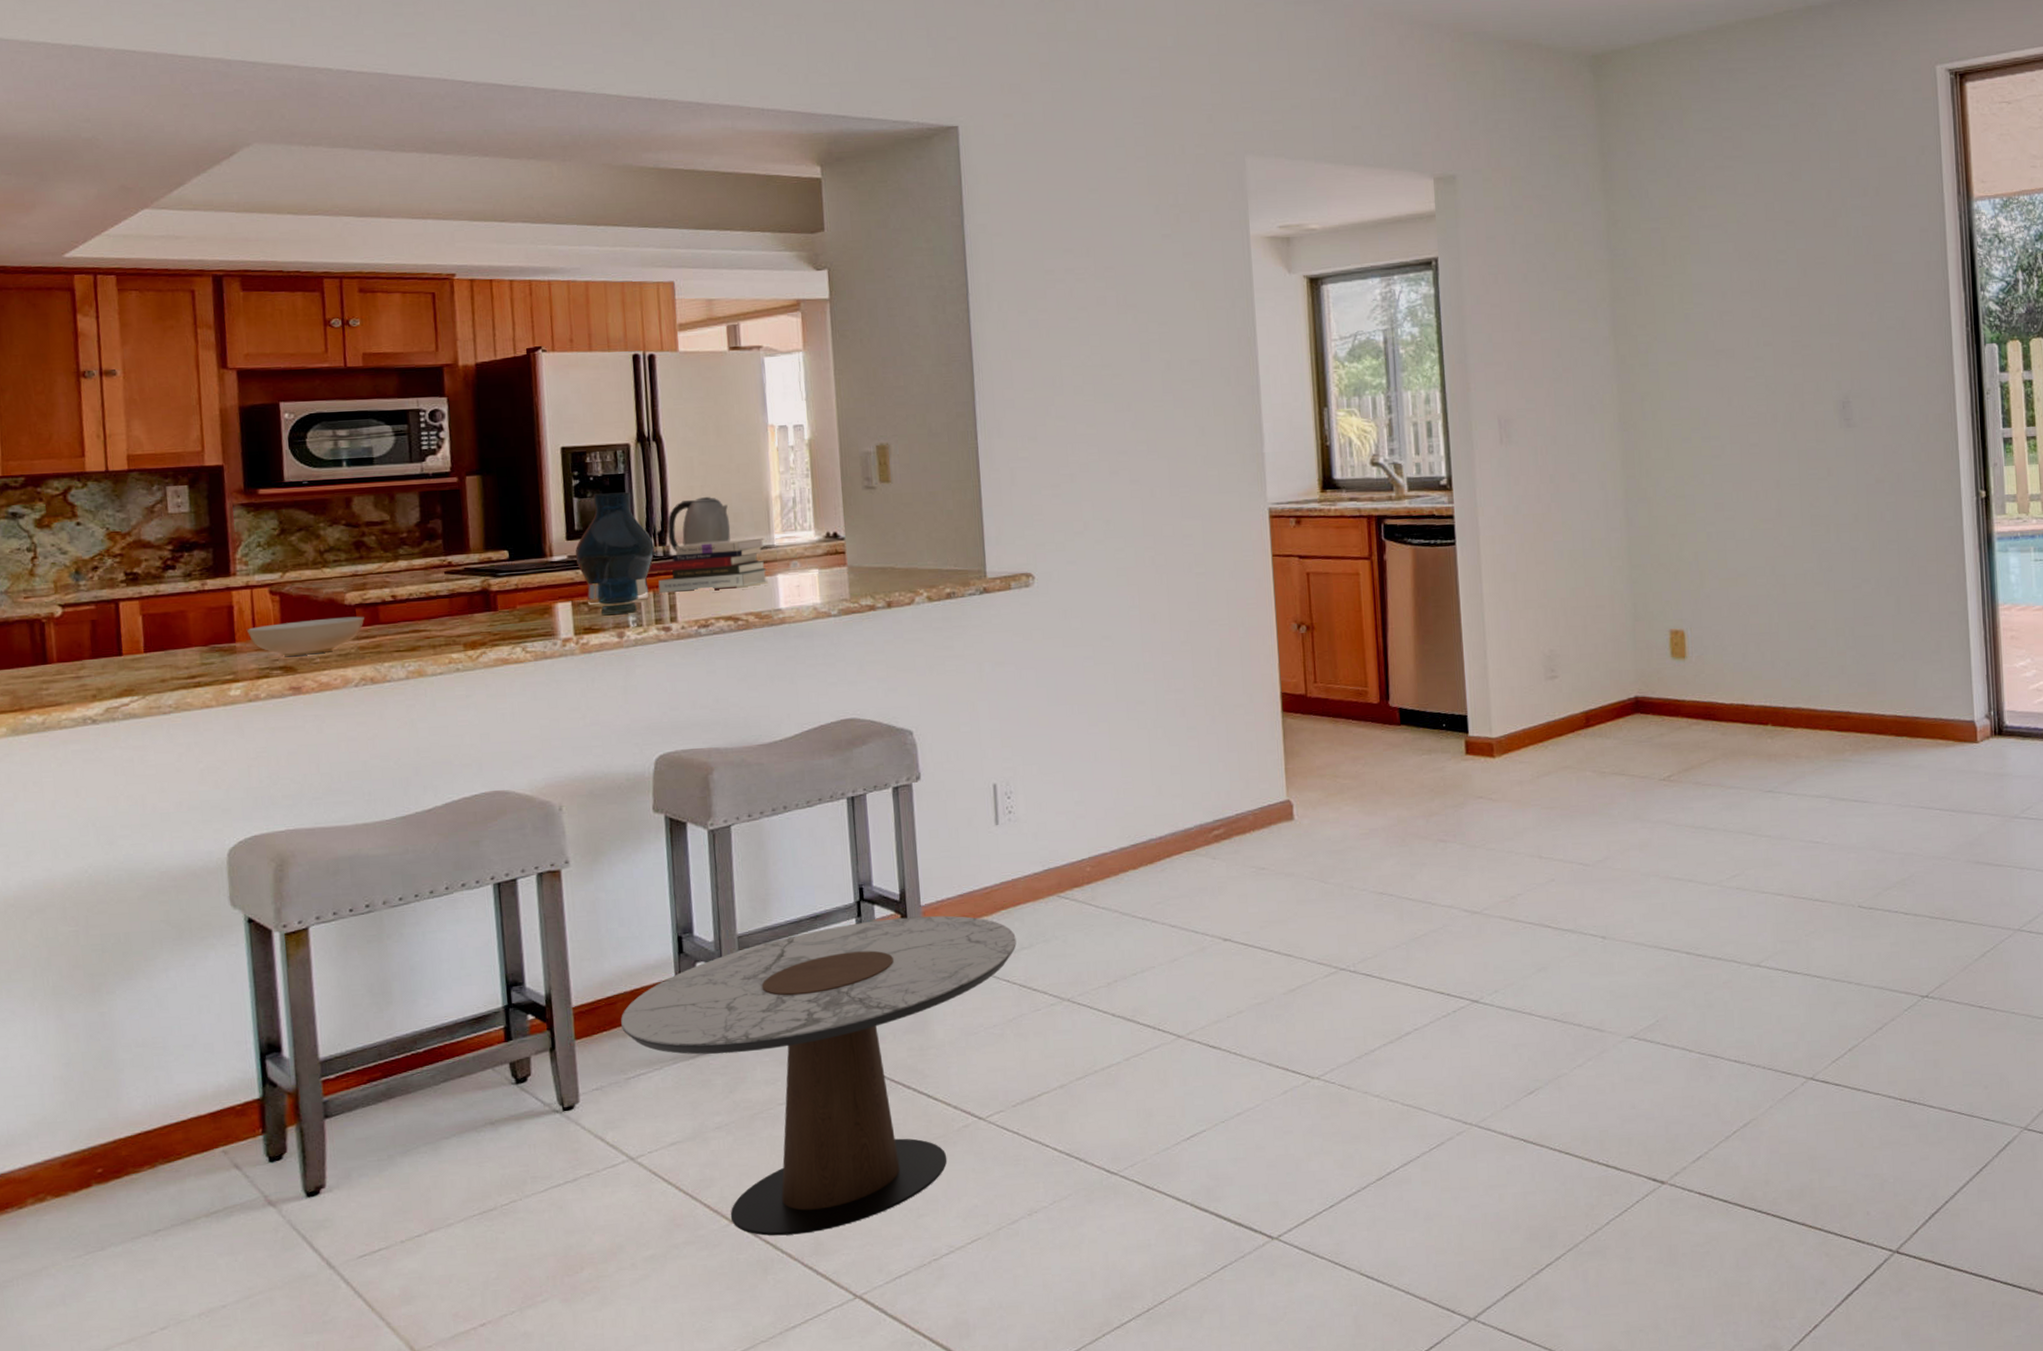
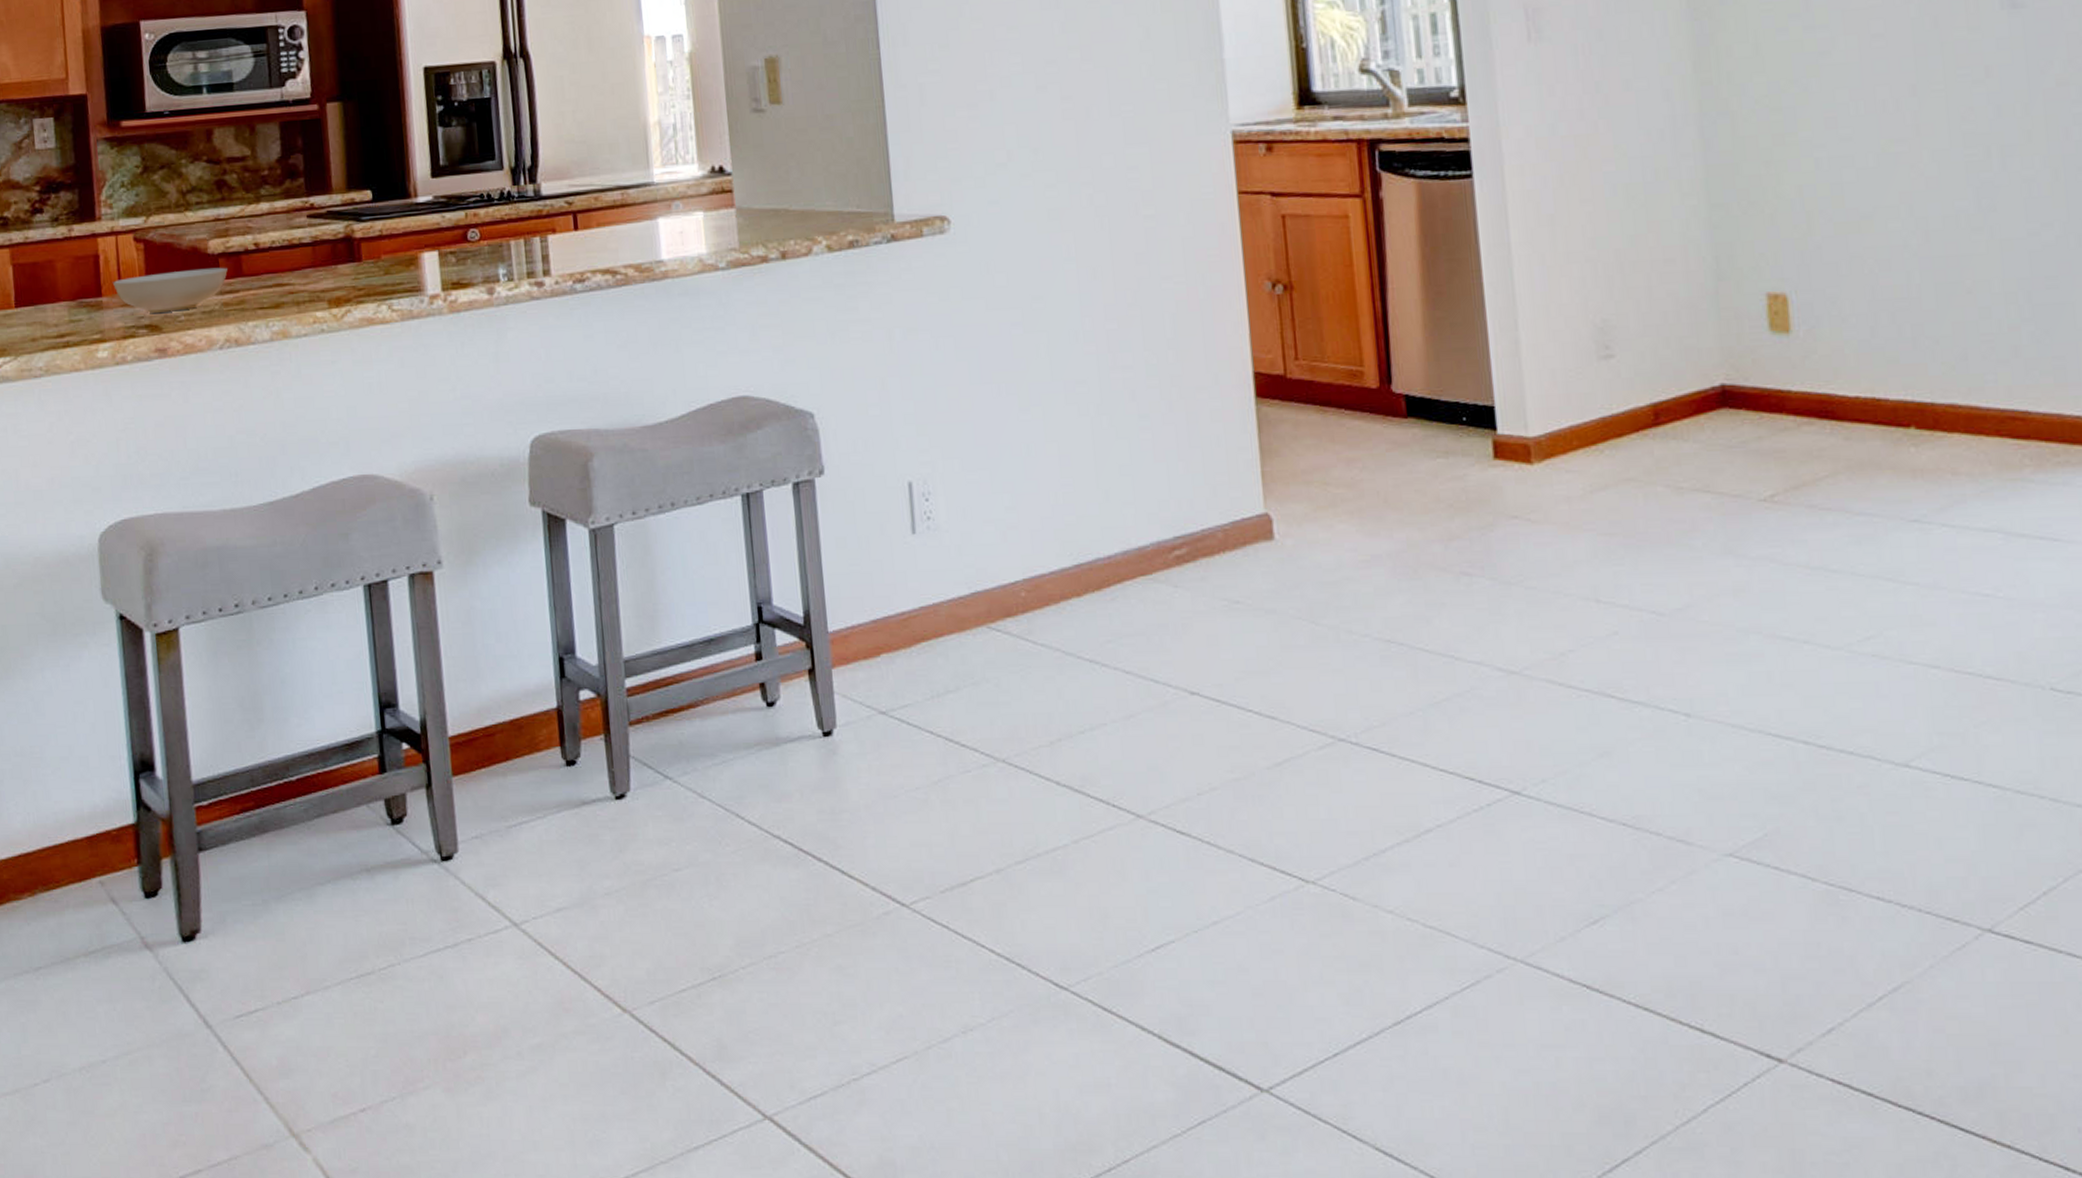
vase: present [575,492,655,616] -> none [440,119,525,268]
side table: present [621,915,1017,1236] -> none [500,645,940,1033]
books: present [647,538,768,593] -> none [517,173,648,241]
kettle: present [667,497,731,552] -> none [537,124,606,191]

